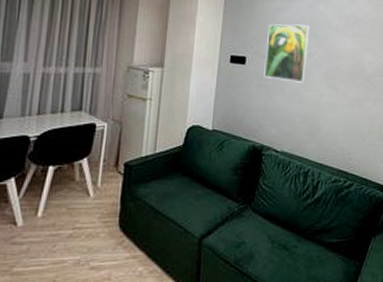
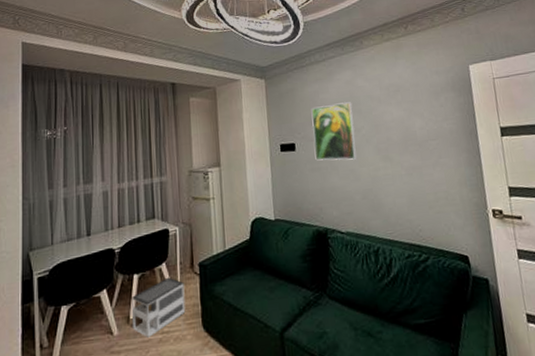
architectural model: none [39,173,105,231] -> present [131,277,186,338]

